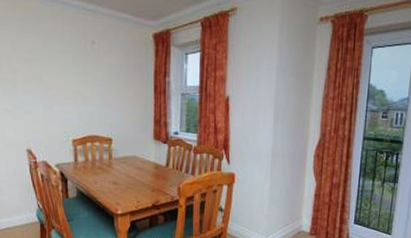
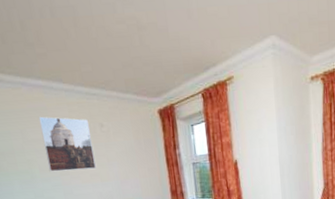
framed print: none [31,26,80,87] -> present [38,116,96,172]

